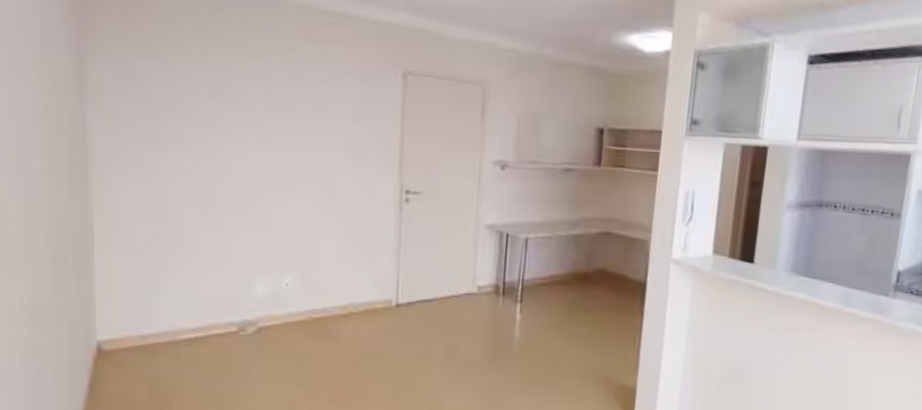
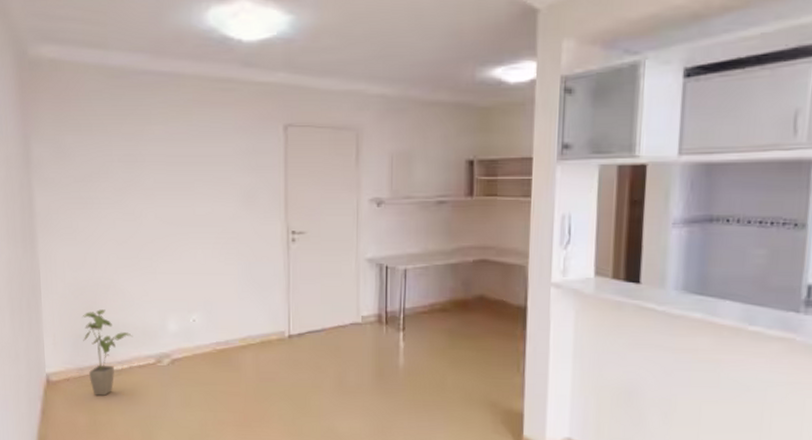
house plant: none [147,268,211,369] -> present [82,309,133,397]

